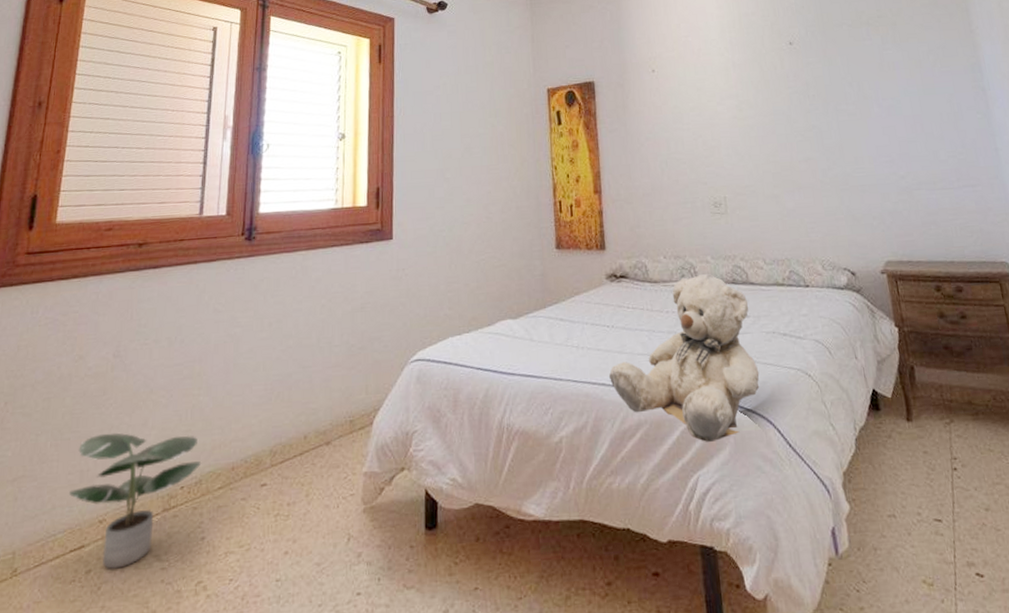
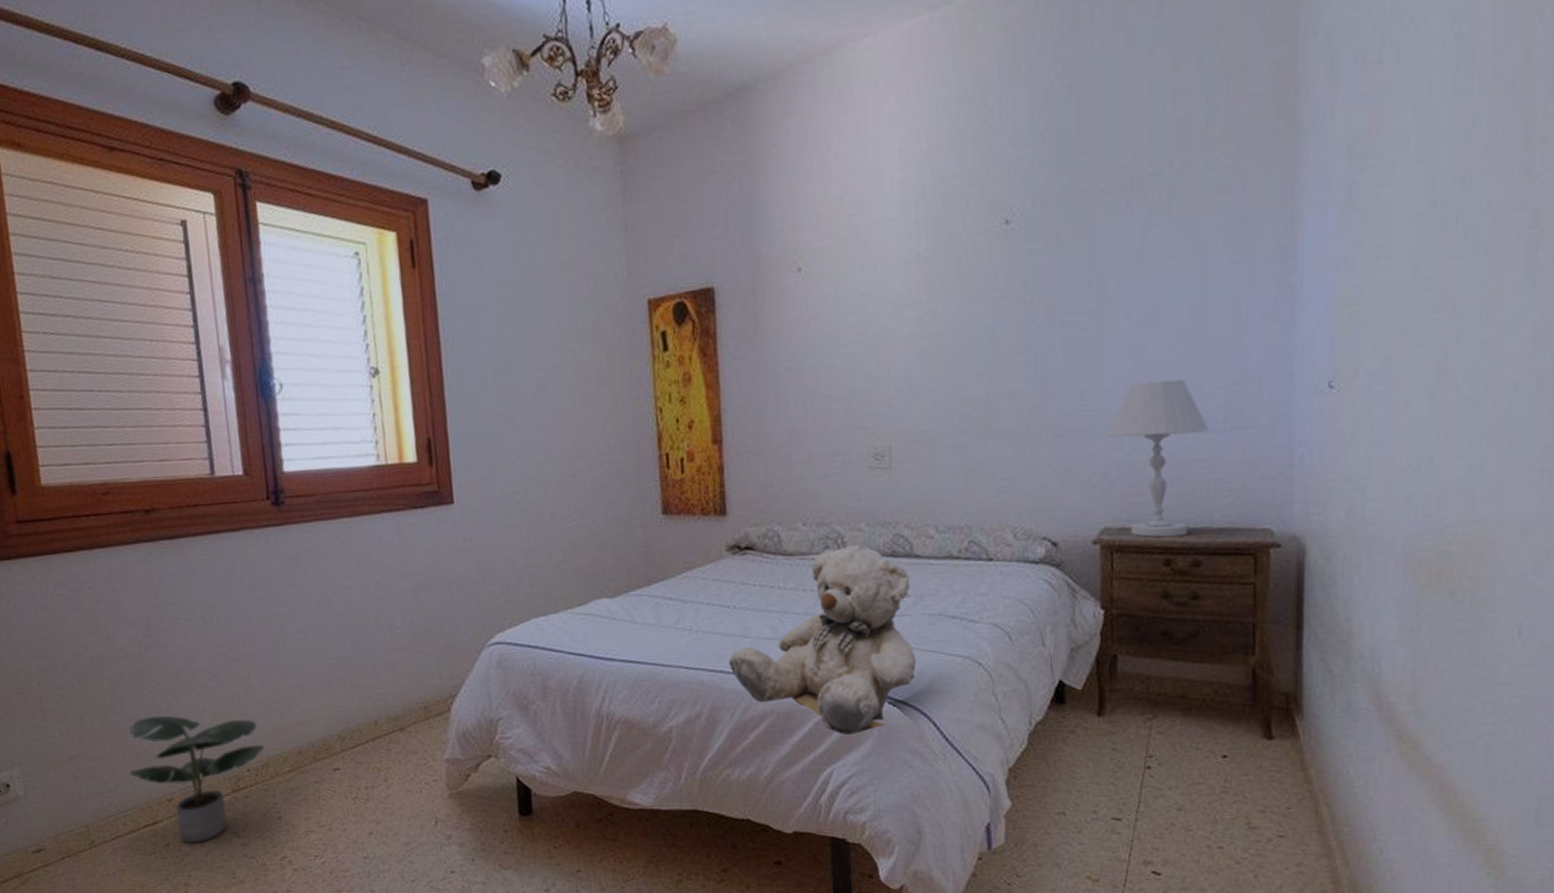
table lamp: none [879,150,949,269] -> present [1108,379,1209,538]

